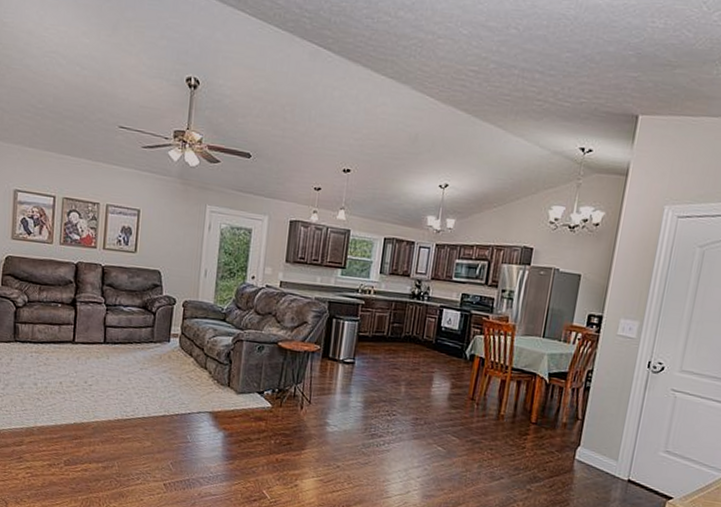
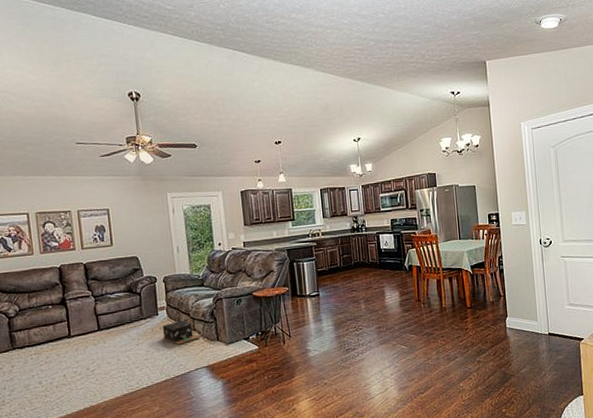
suitcase: none [170,353,209,381] -> present [162,320,199,345]

